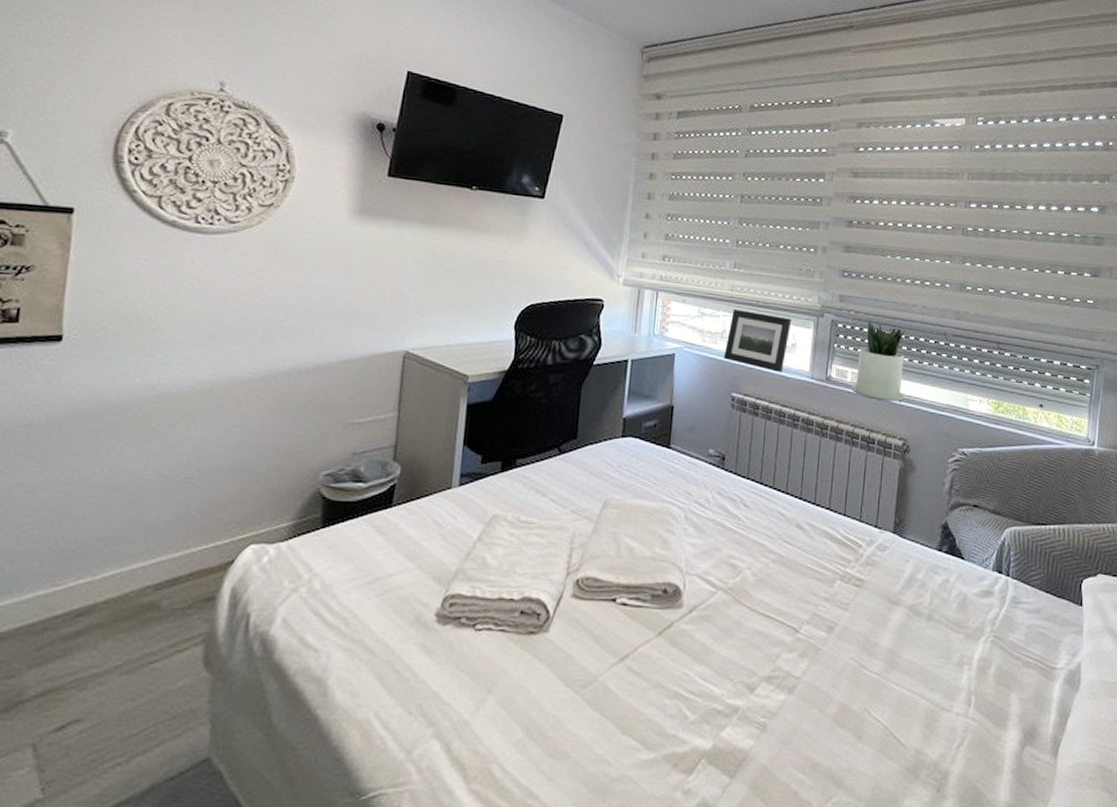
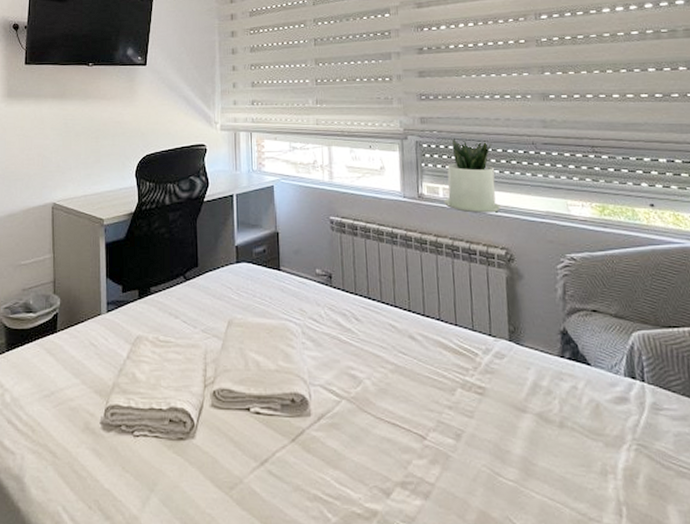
picture frame: present [724,308,792,373] -> none [318,140,378,194]

